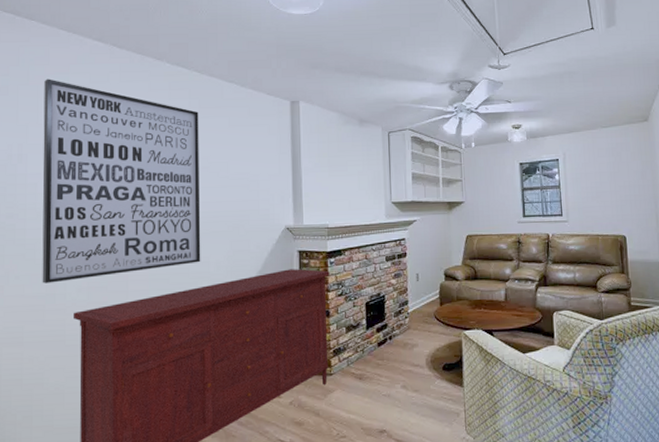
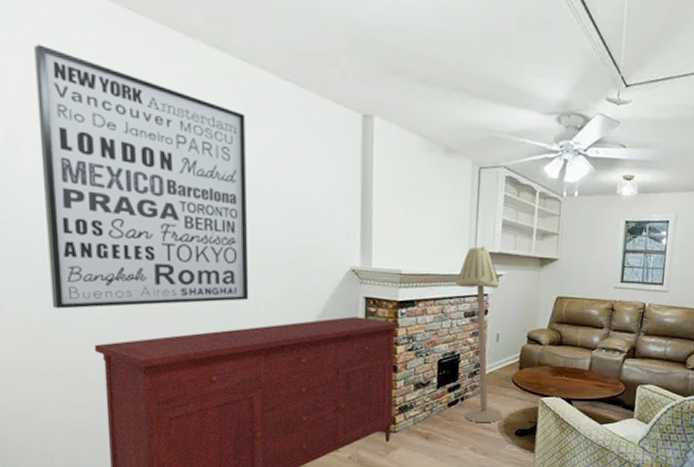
floor lamp: none [376,196,429,360] -> present [455,245,503,423]

